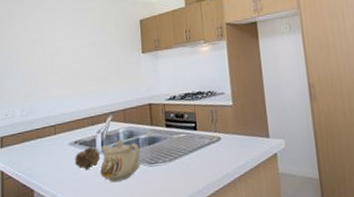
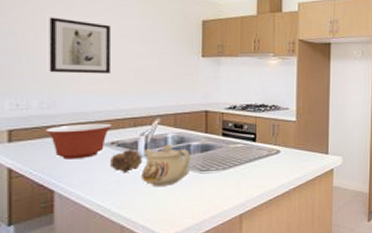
wall art: none [26,36,72,84] -> present [49,17,112,75]
mixing bowl: none [26,124,75,161] -> present [45,123,113,160]

